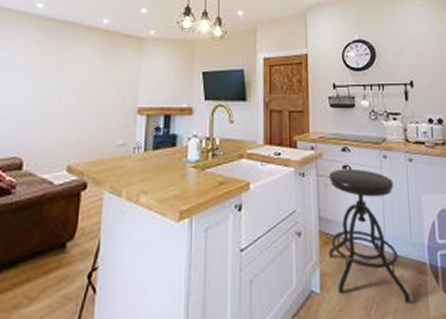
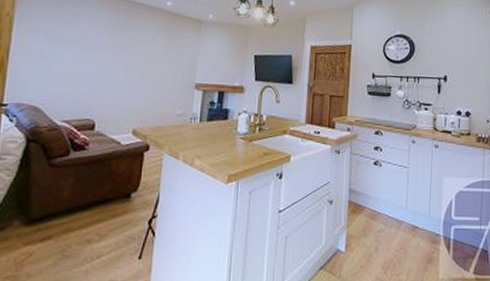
stool: present [329,168,410,304] -> none [355,149,423,267]

